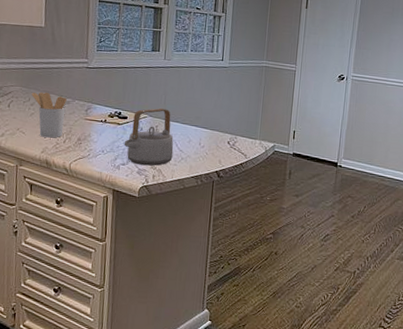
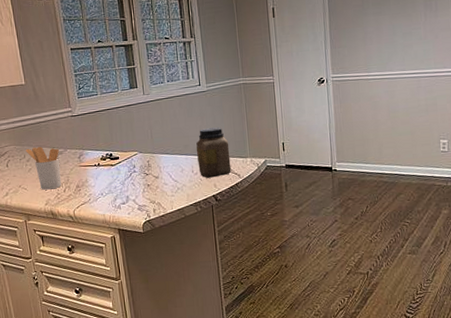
teapot: present [124,107,174,166] -> none [120,142,169,202]
jar: none [206,103,241,154] -> present [196,127,231,178]

